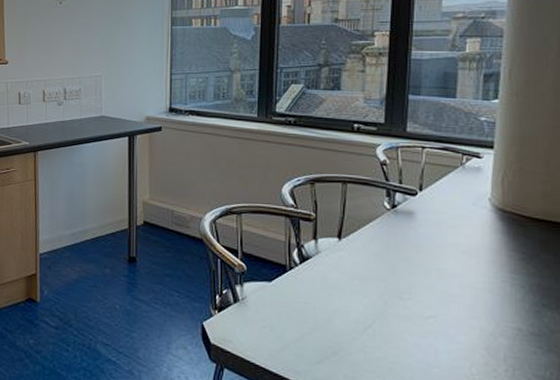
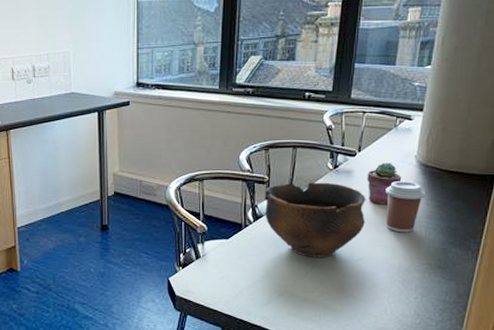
bowl: none [313,222,433,312] -> present [265,182,366,258]
potted succulent: none [432,205,475,253] -> present [367,163,402,205]
coffee cup: none [456,227,506,289] -> present [385,181,426,233]

